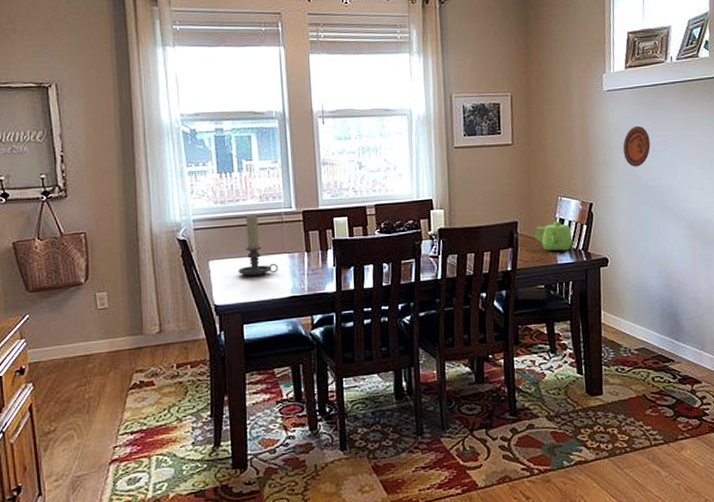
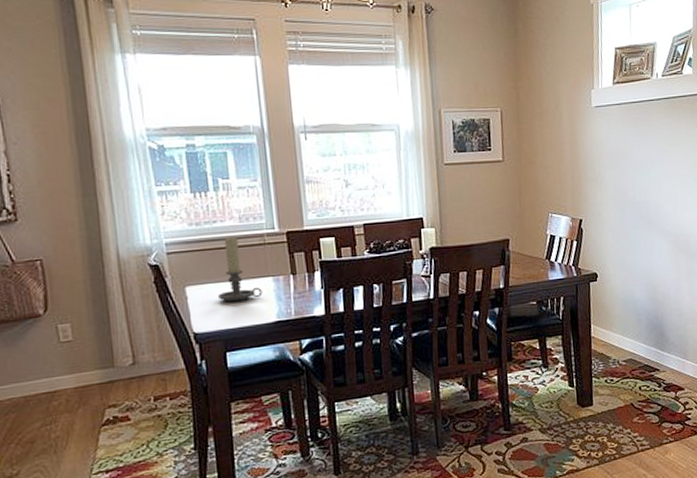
teapot: present [535,221,573,251] -> none [526,237,564,268]
decorative plate: present [623,125,651,167] -> none [611,142,637,183]

